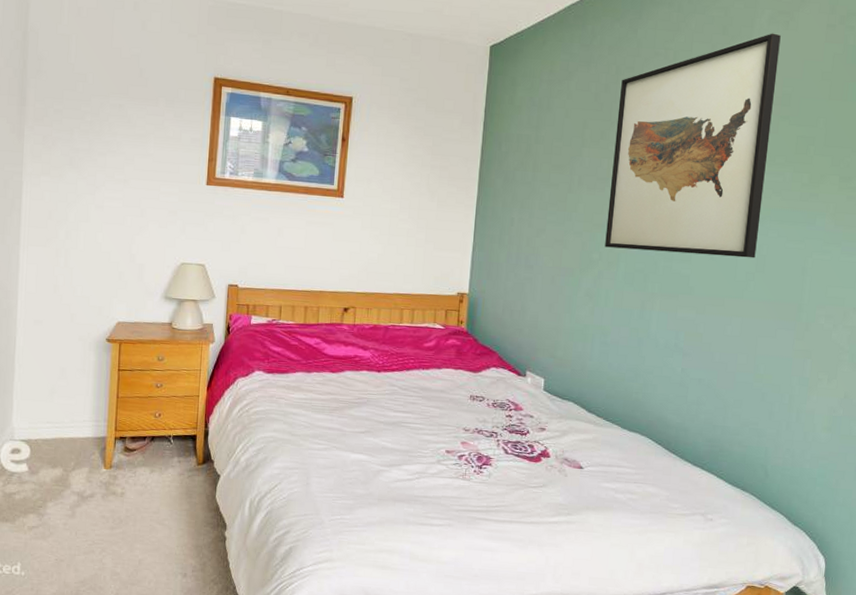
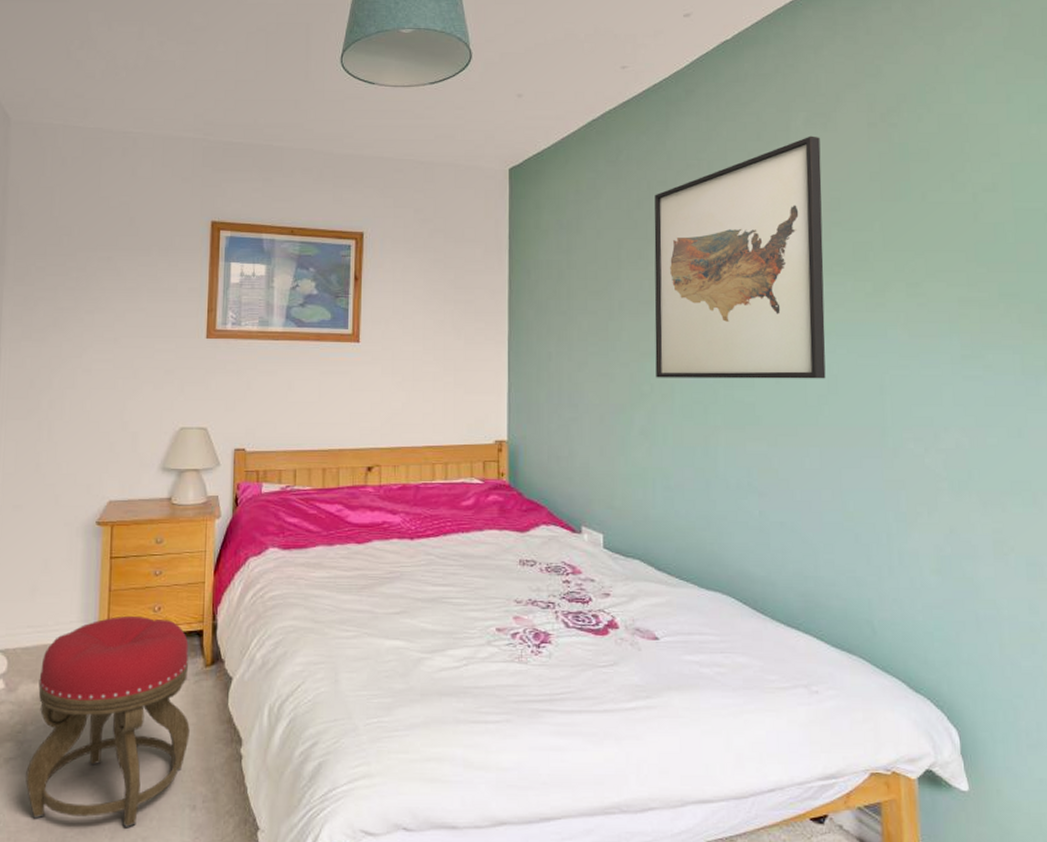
stool: none [46,419,184,587] -> present [26,615,190,827]

